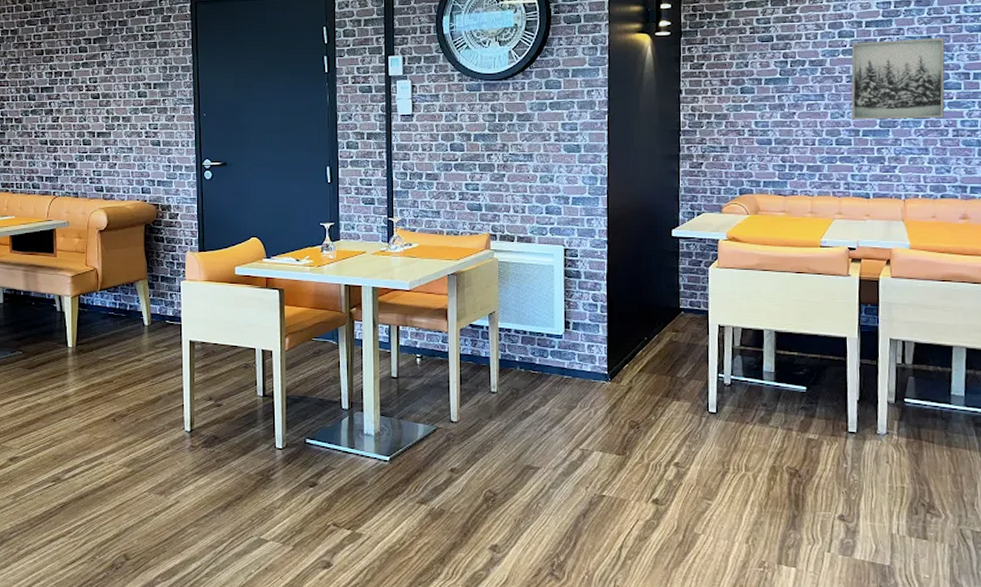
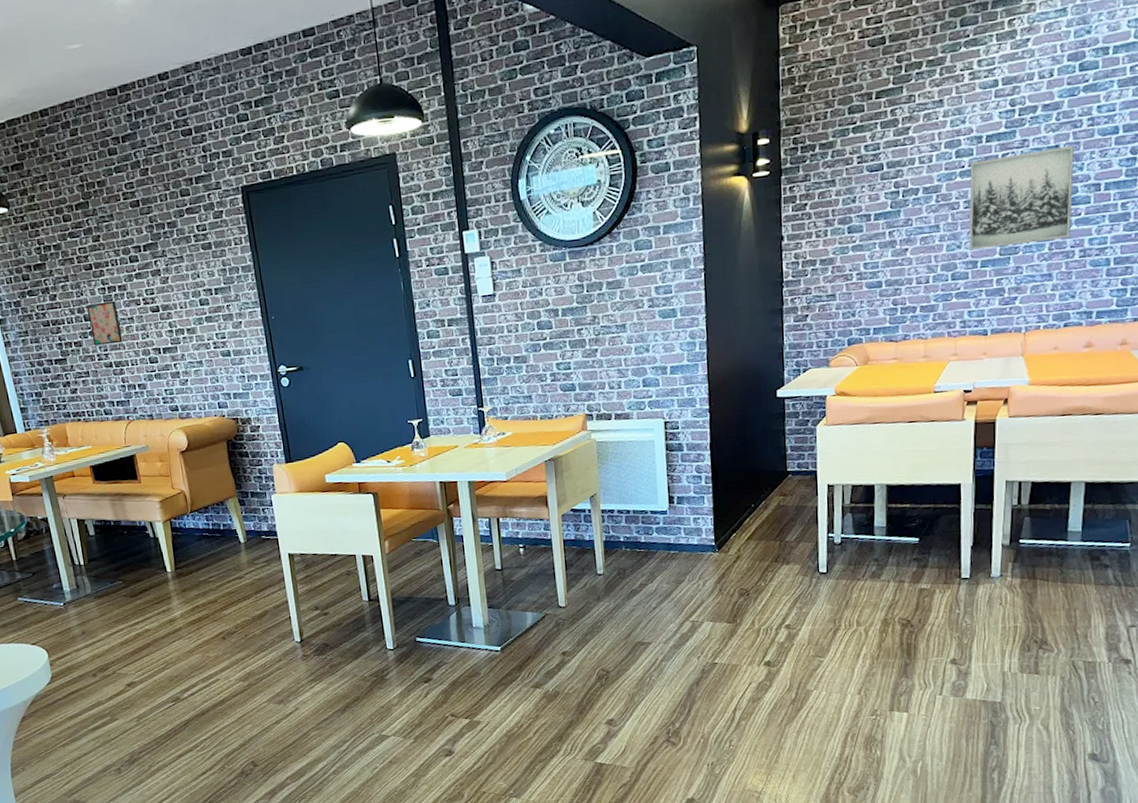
wall art: none [32,85,61,124] -> present [86,300,123,346]

